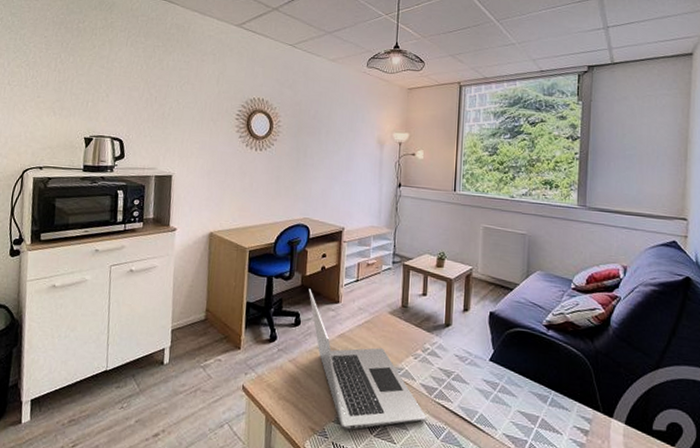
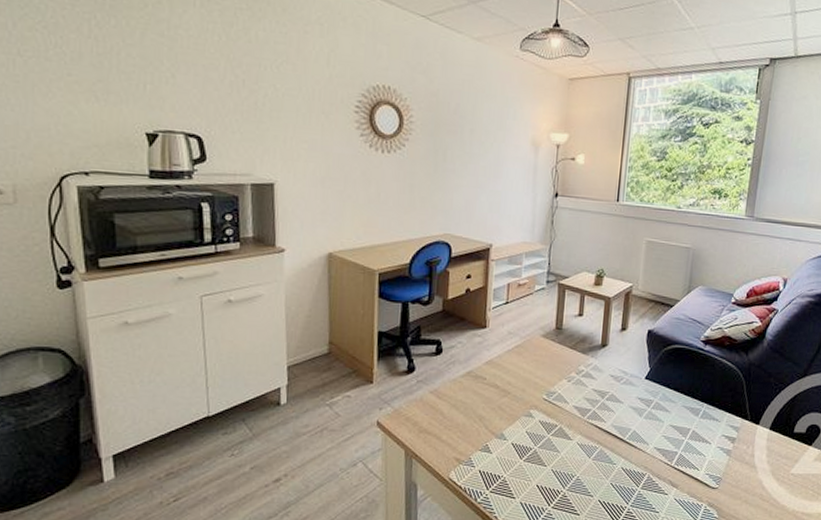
laptop: present [308,288,427,430] -> none [451,313,579,457]

